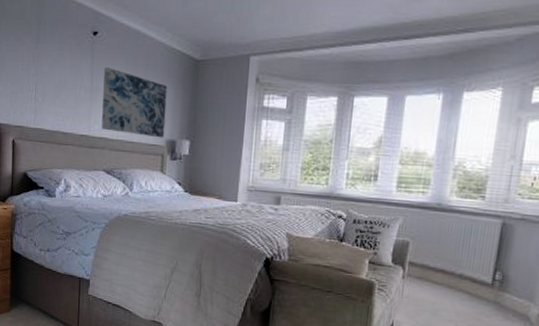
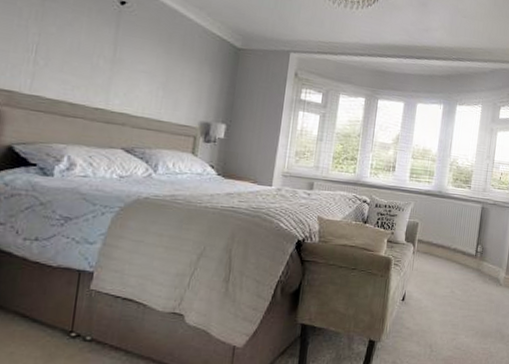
wall art: present [102,66,168,138] -> none [123,39,205,120]

